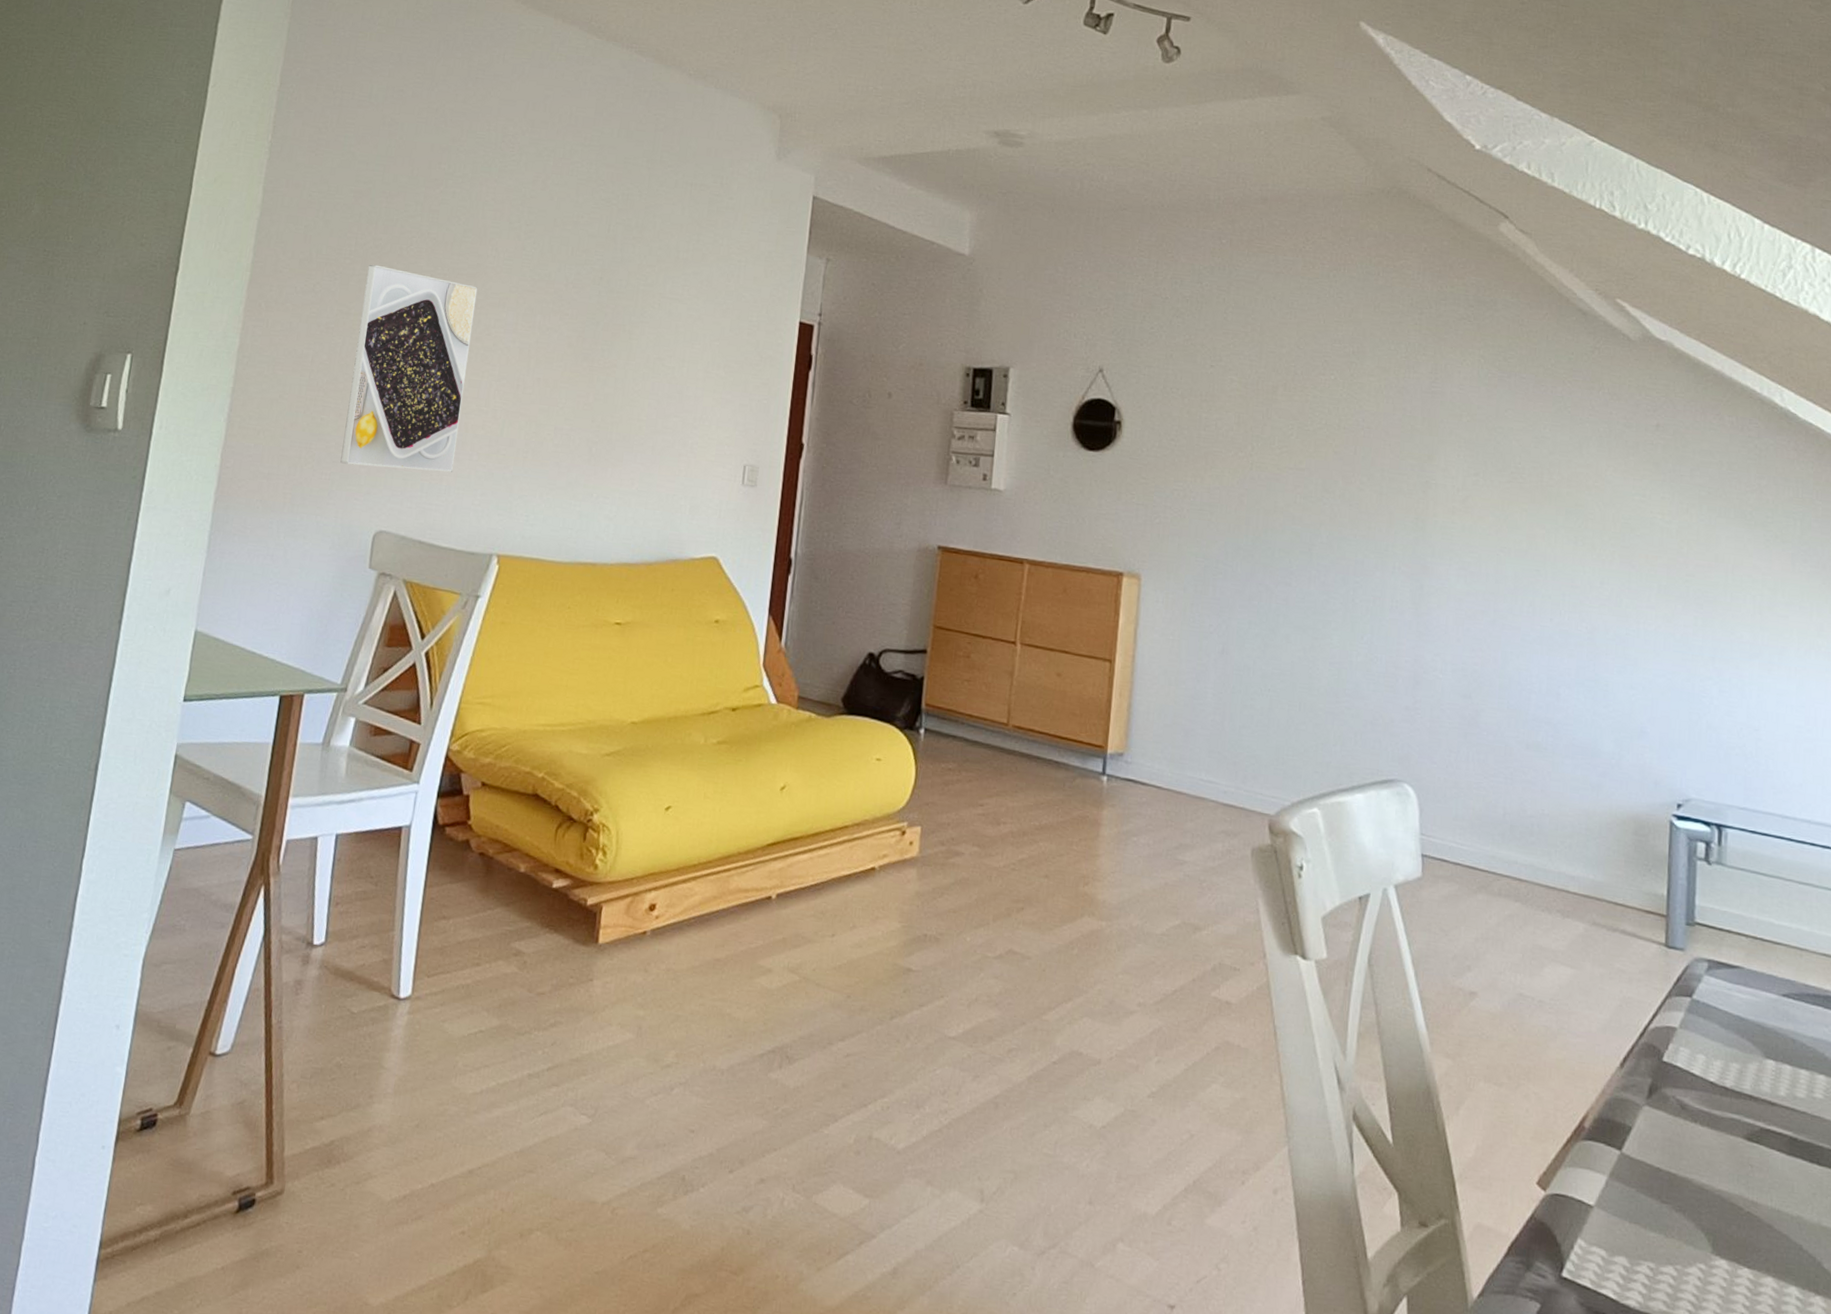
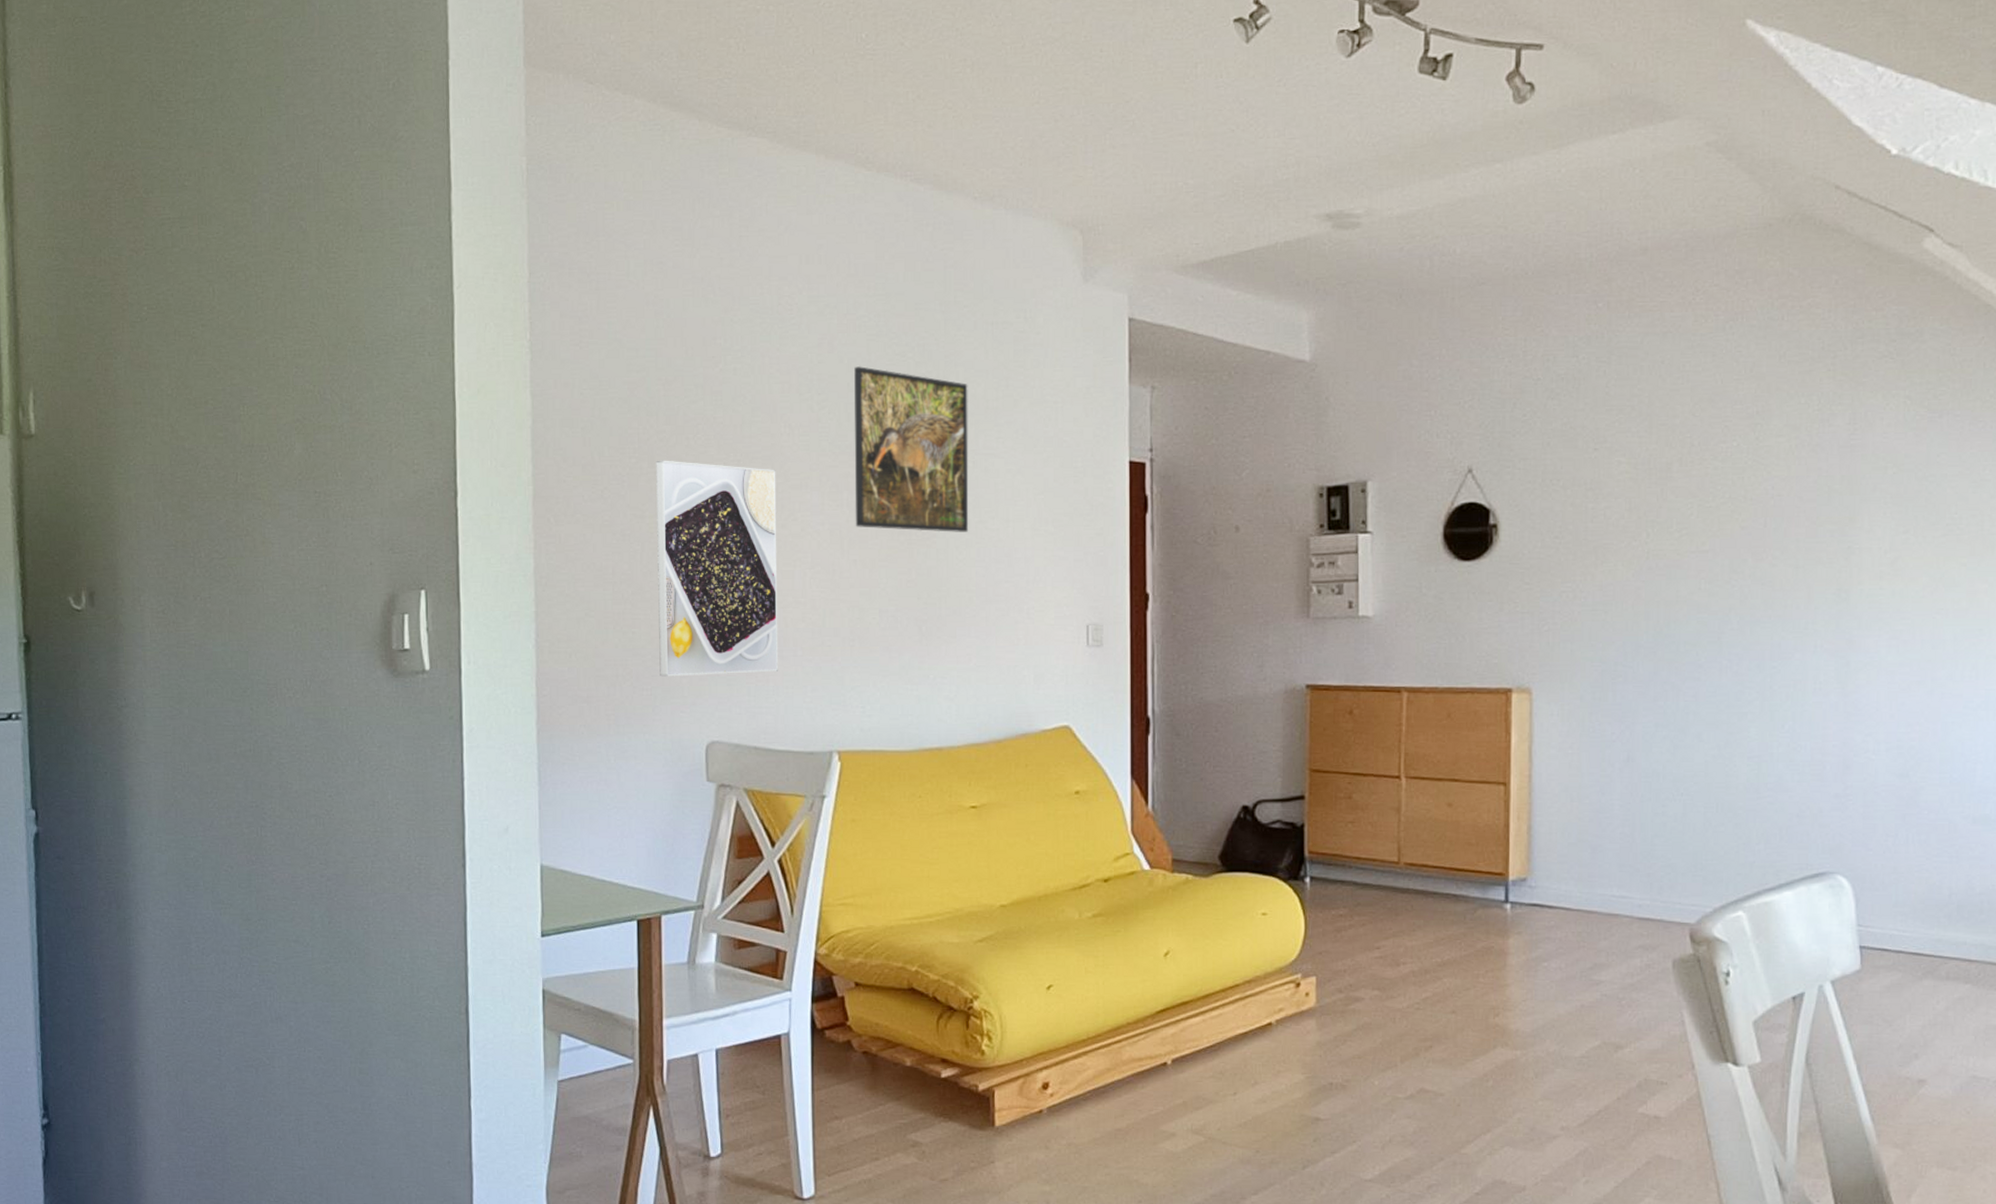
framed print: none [543,205,663,366] -> present [854,366,969,532]

